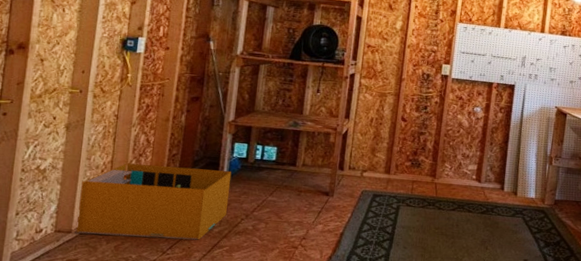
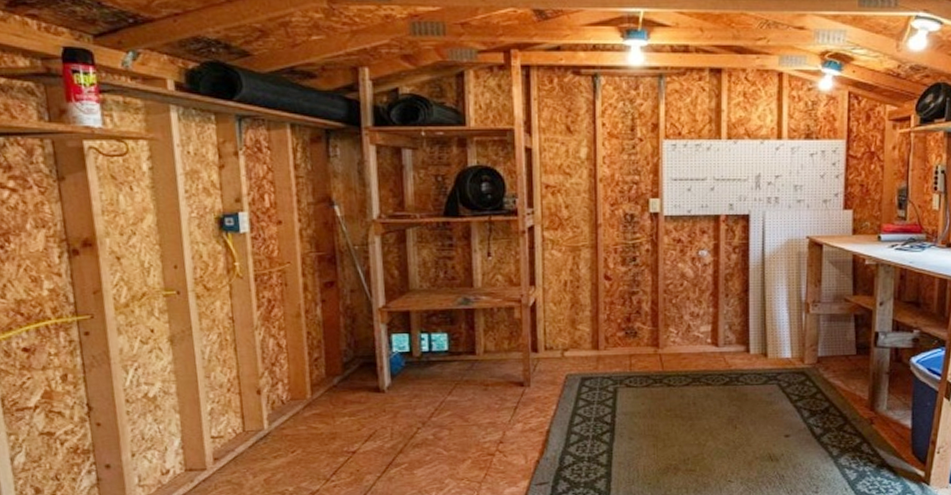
storage bin: present [74,163,232,241] -> none [205,370,398,470]

